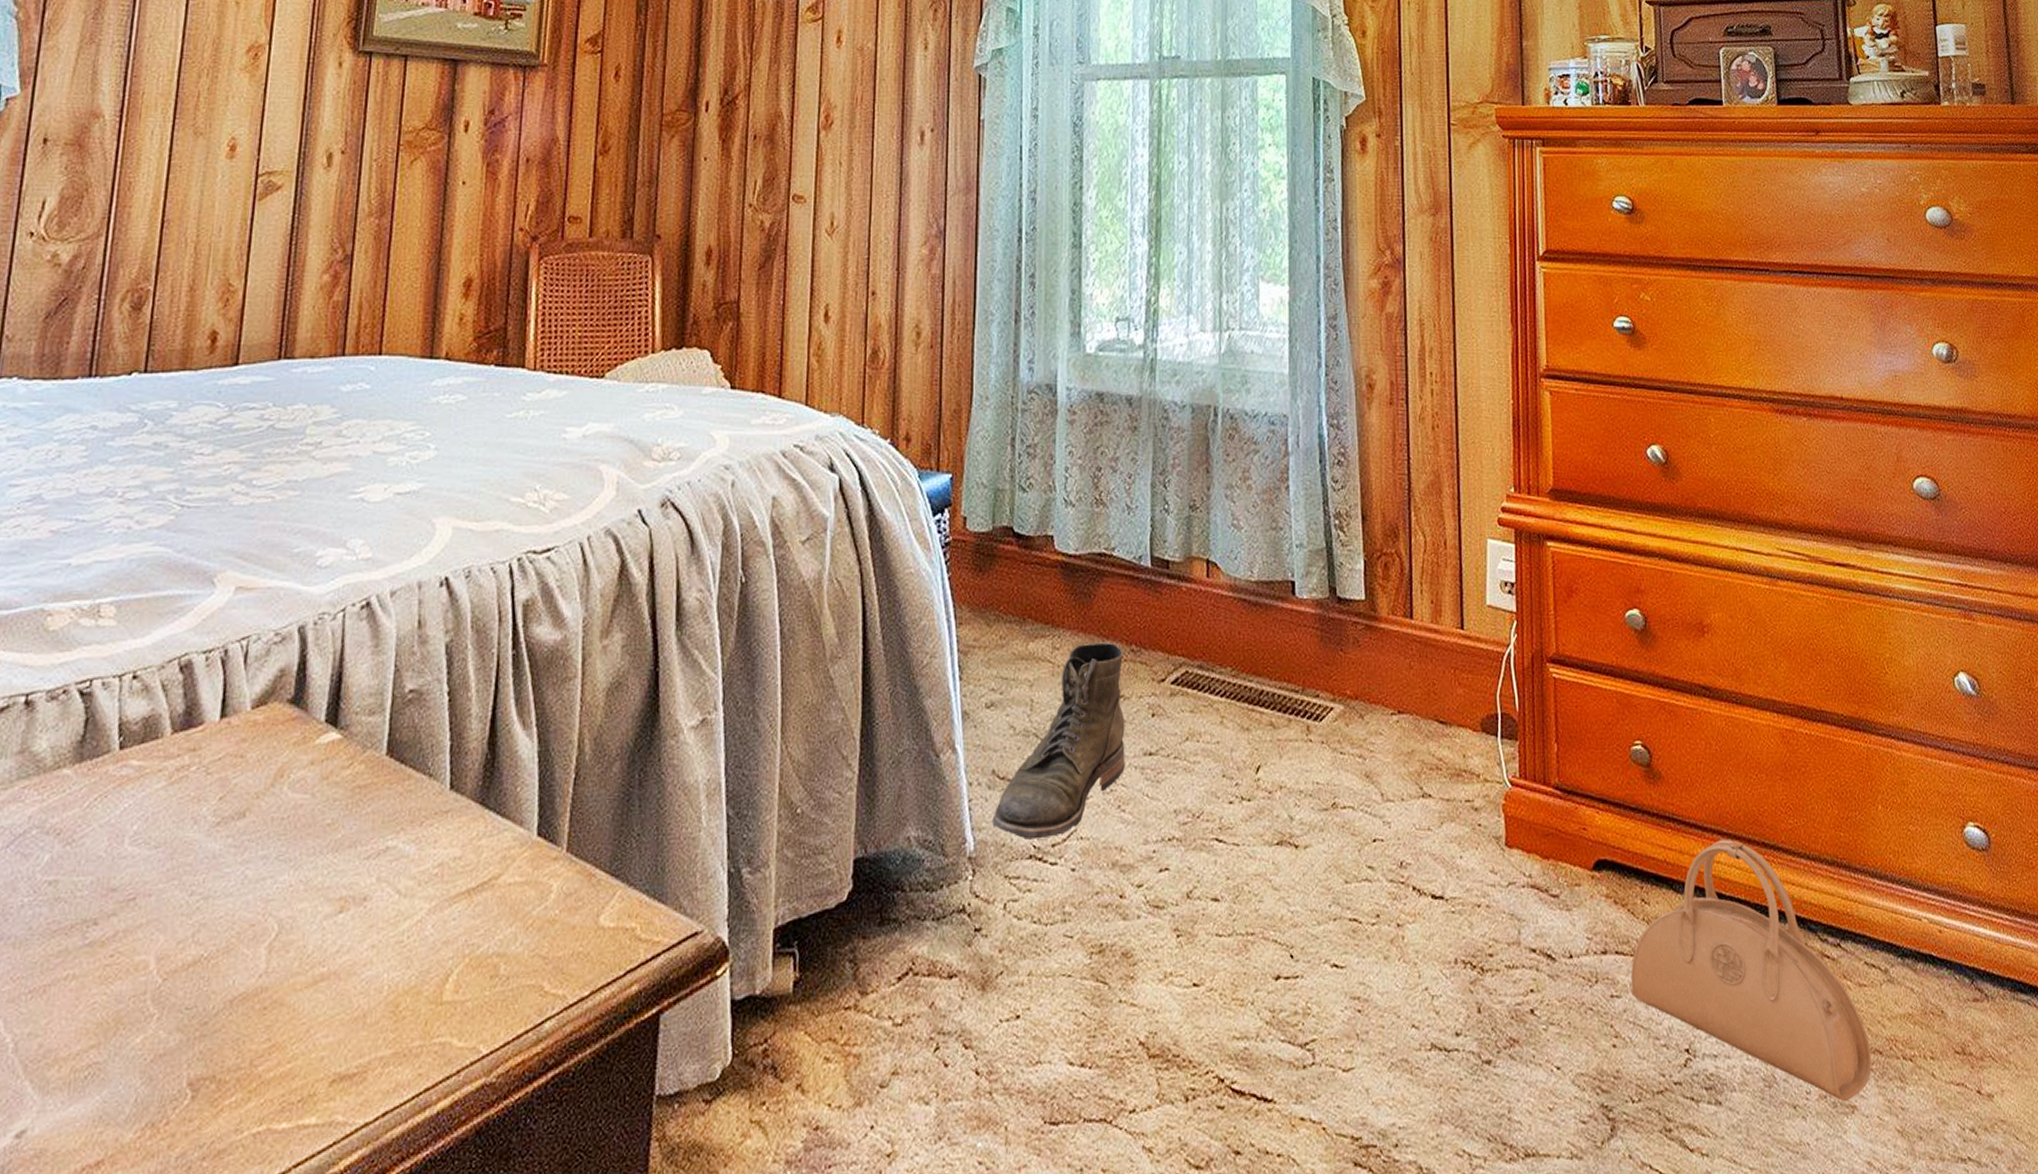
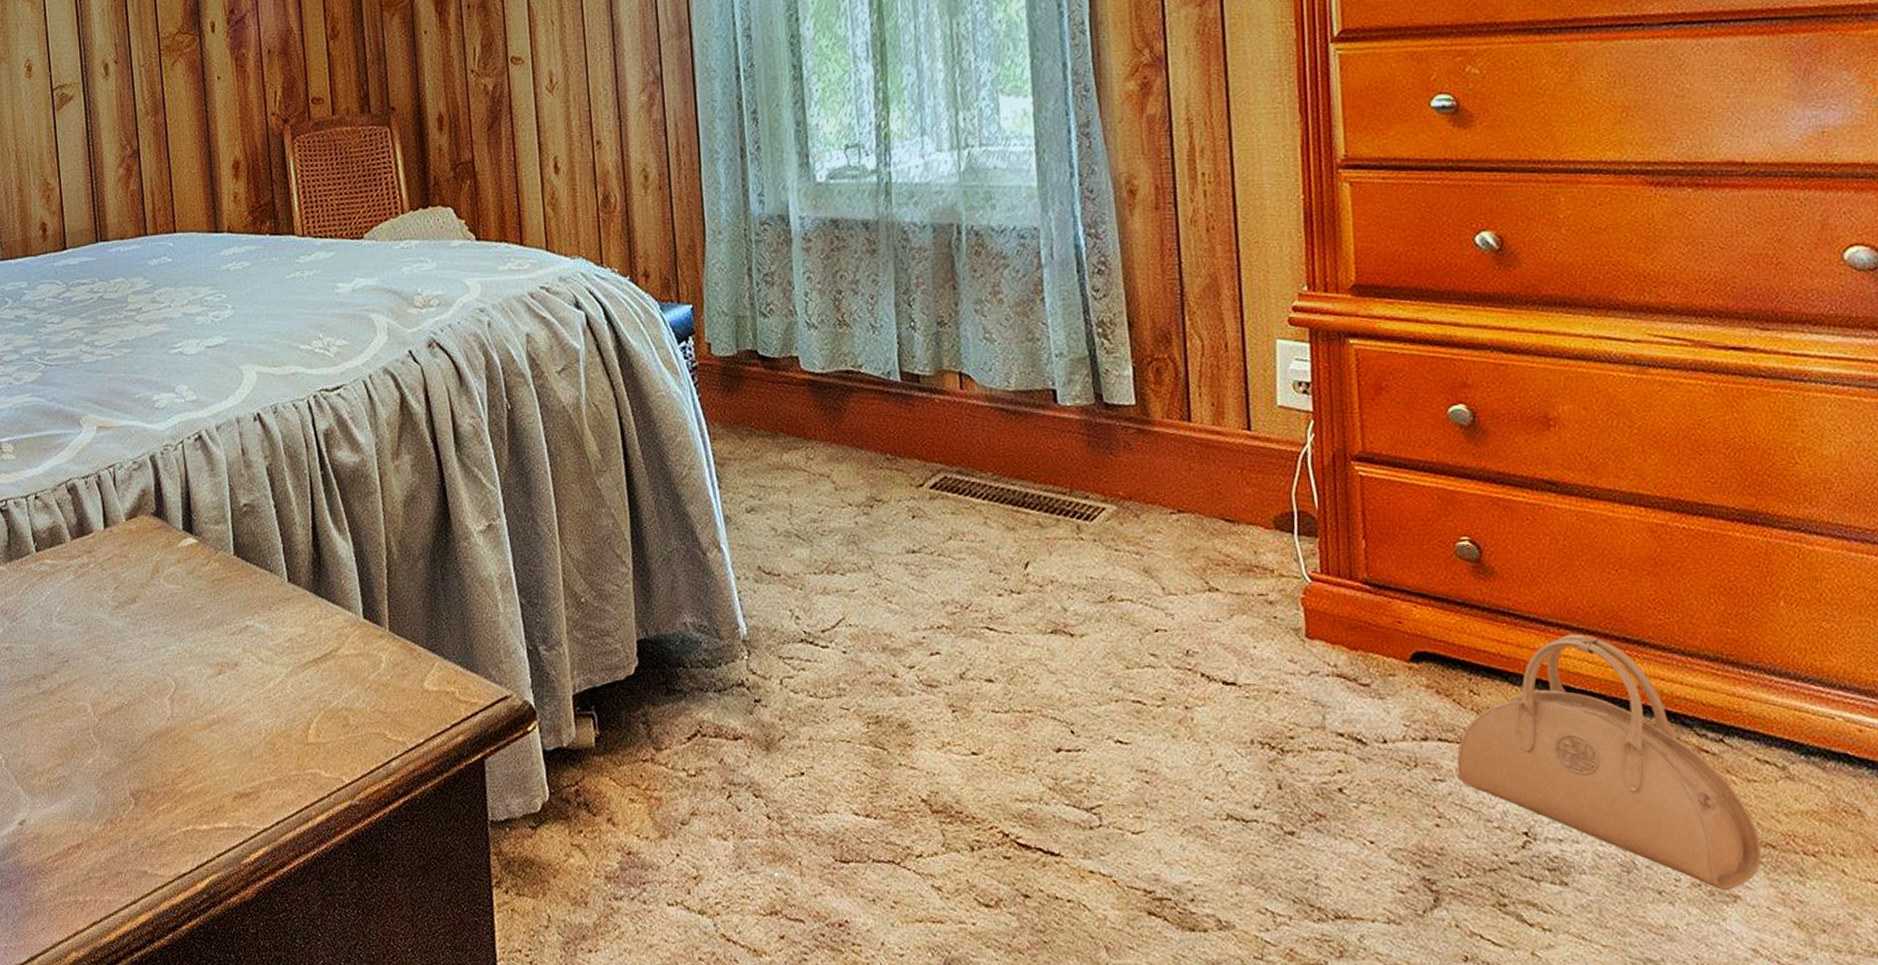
boot: present [992,642,1125,840] -> none [762,451,889,626]

